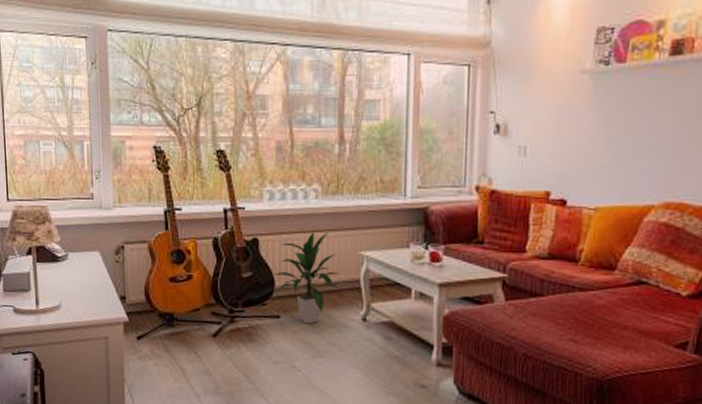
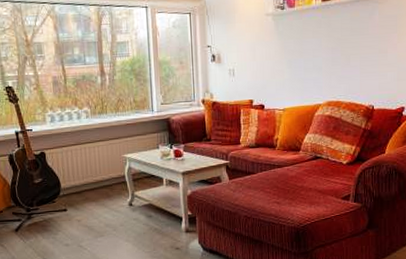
indoor plant: present [272,231,341,324] -> none [58,142,111,213]

